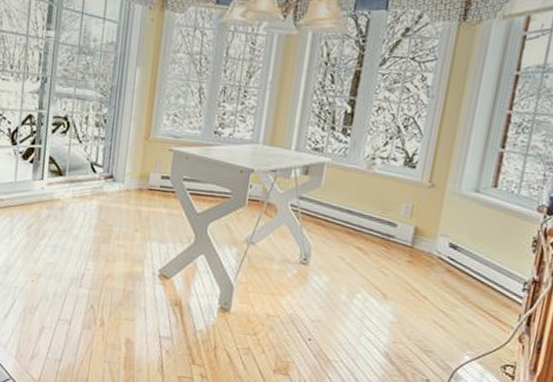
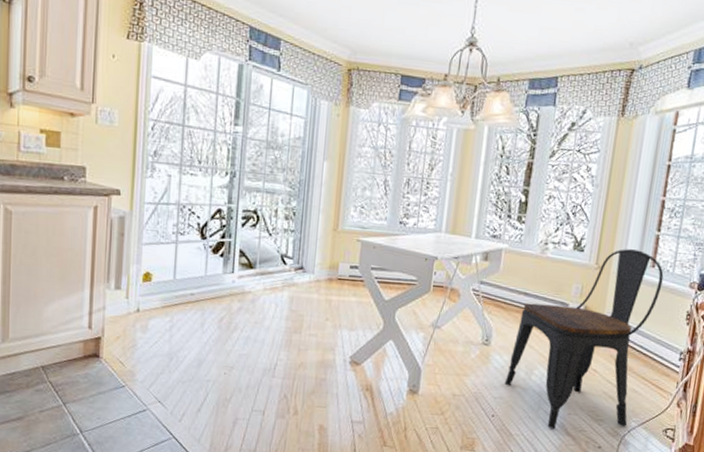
chair: none [323,166,508,360] -> present [504,249,664,429]

